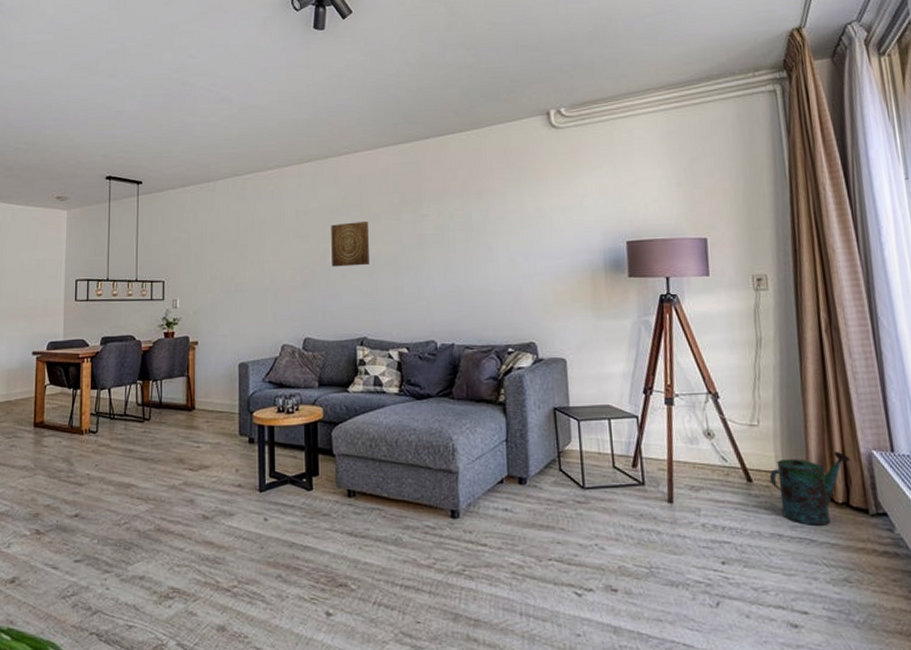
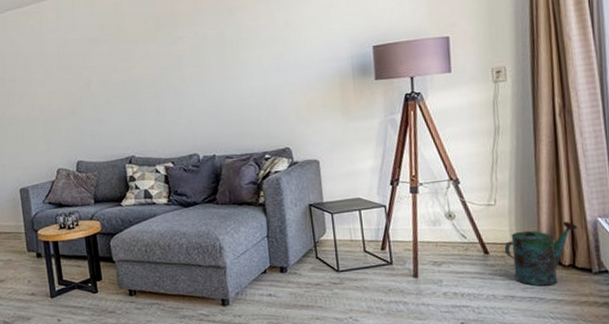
wall art: present [331,222,369,267] -> none [91,48,131,94]

